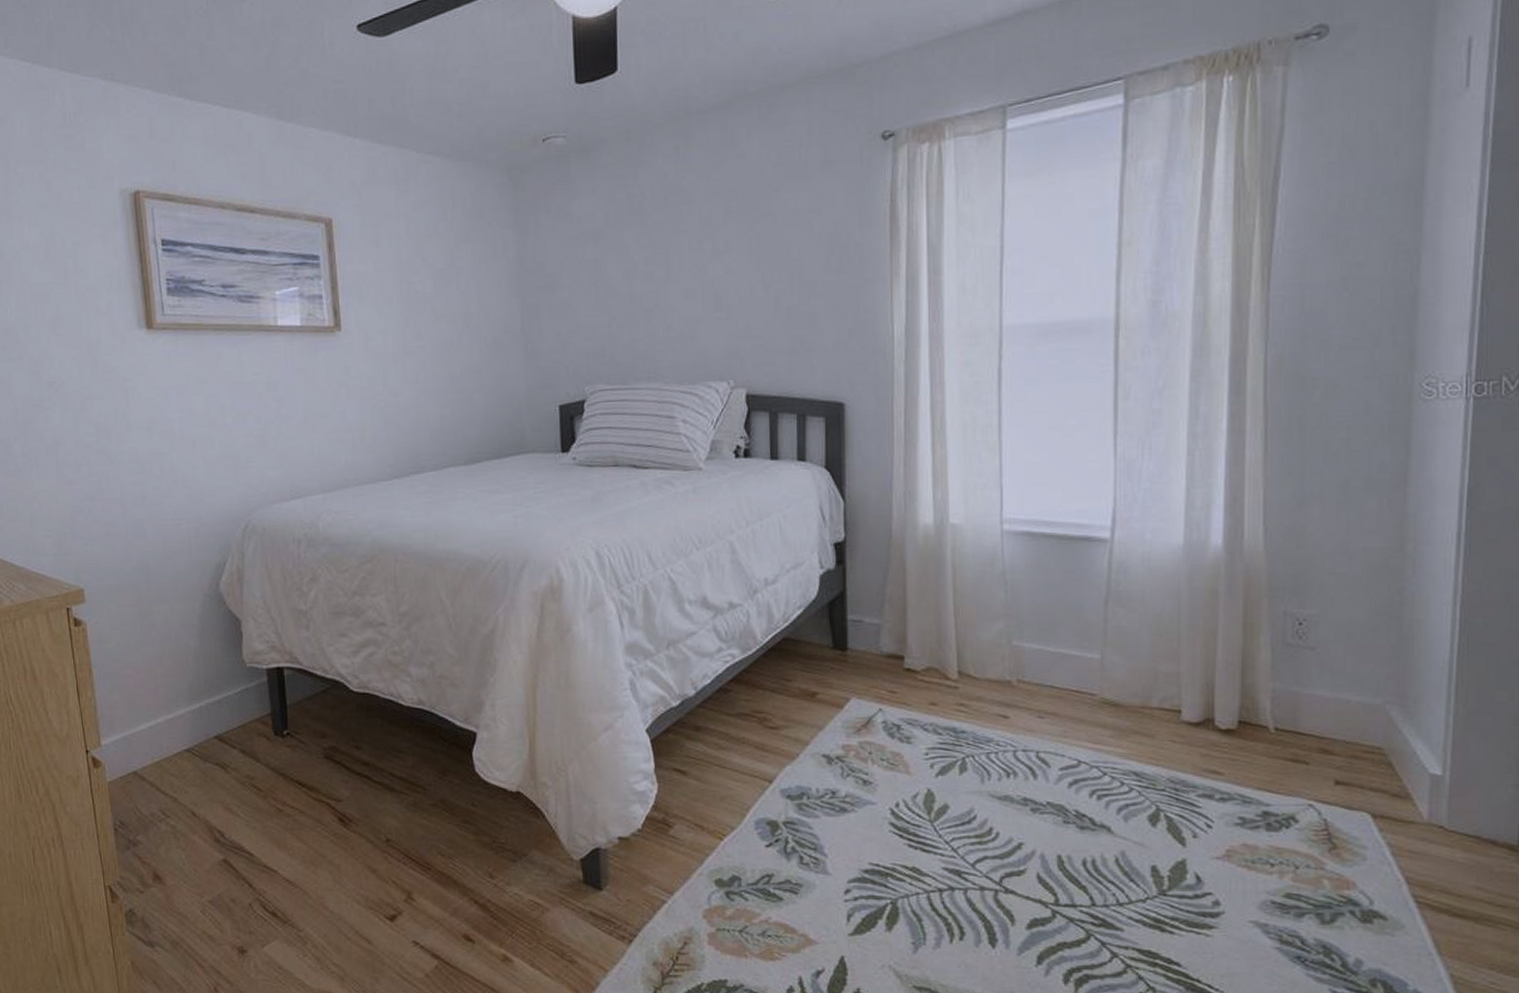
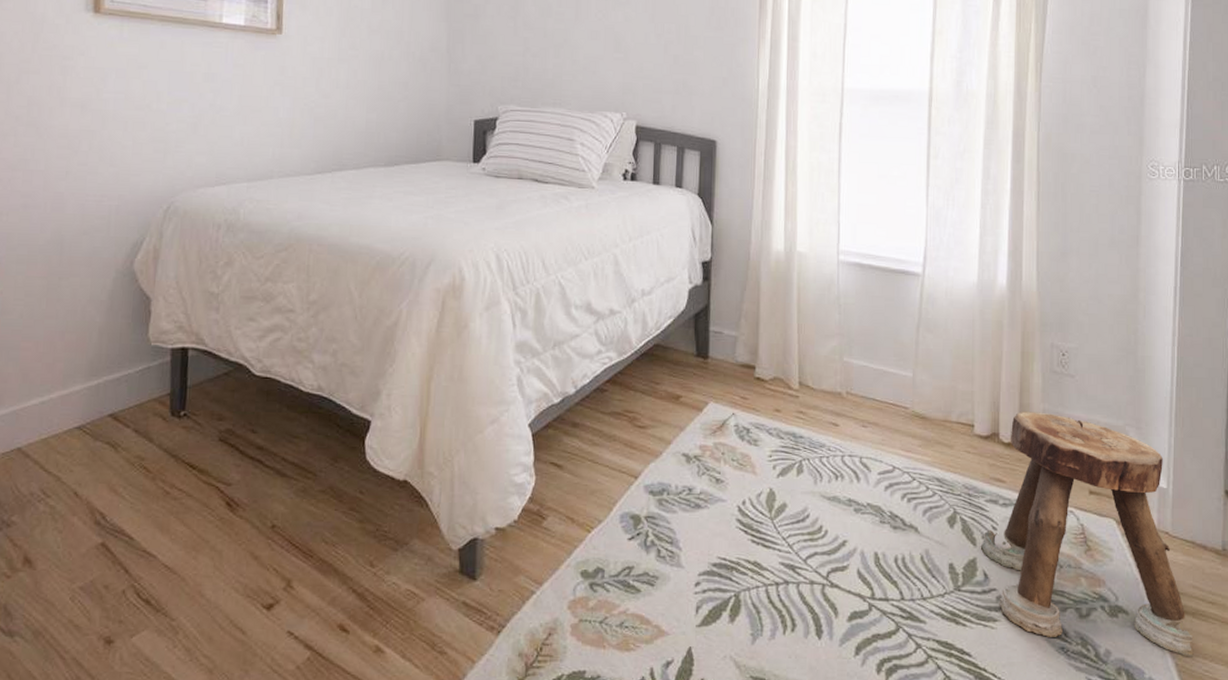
stool: none [1191,692,1476,968] -> present [980,411,1194,657]

